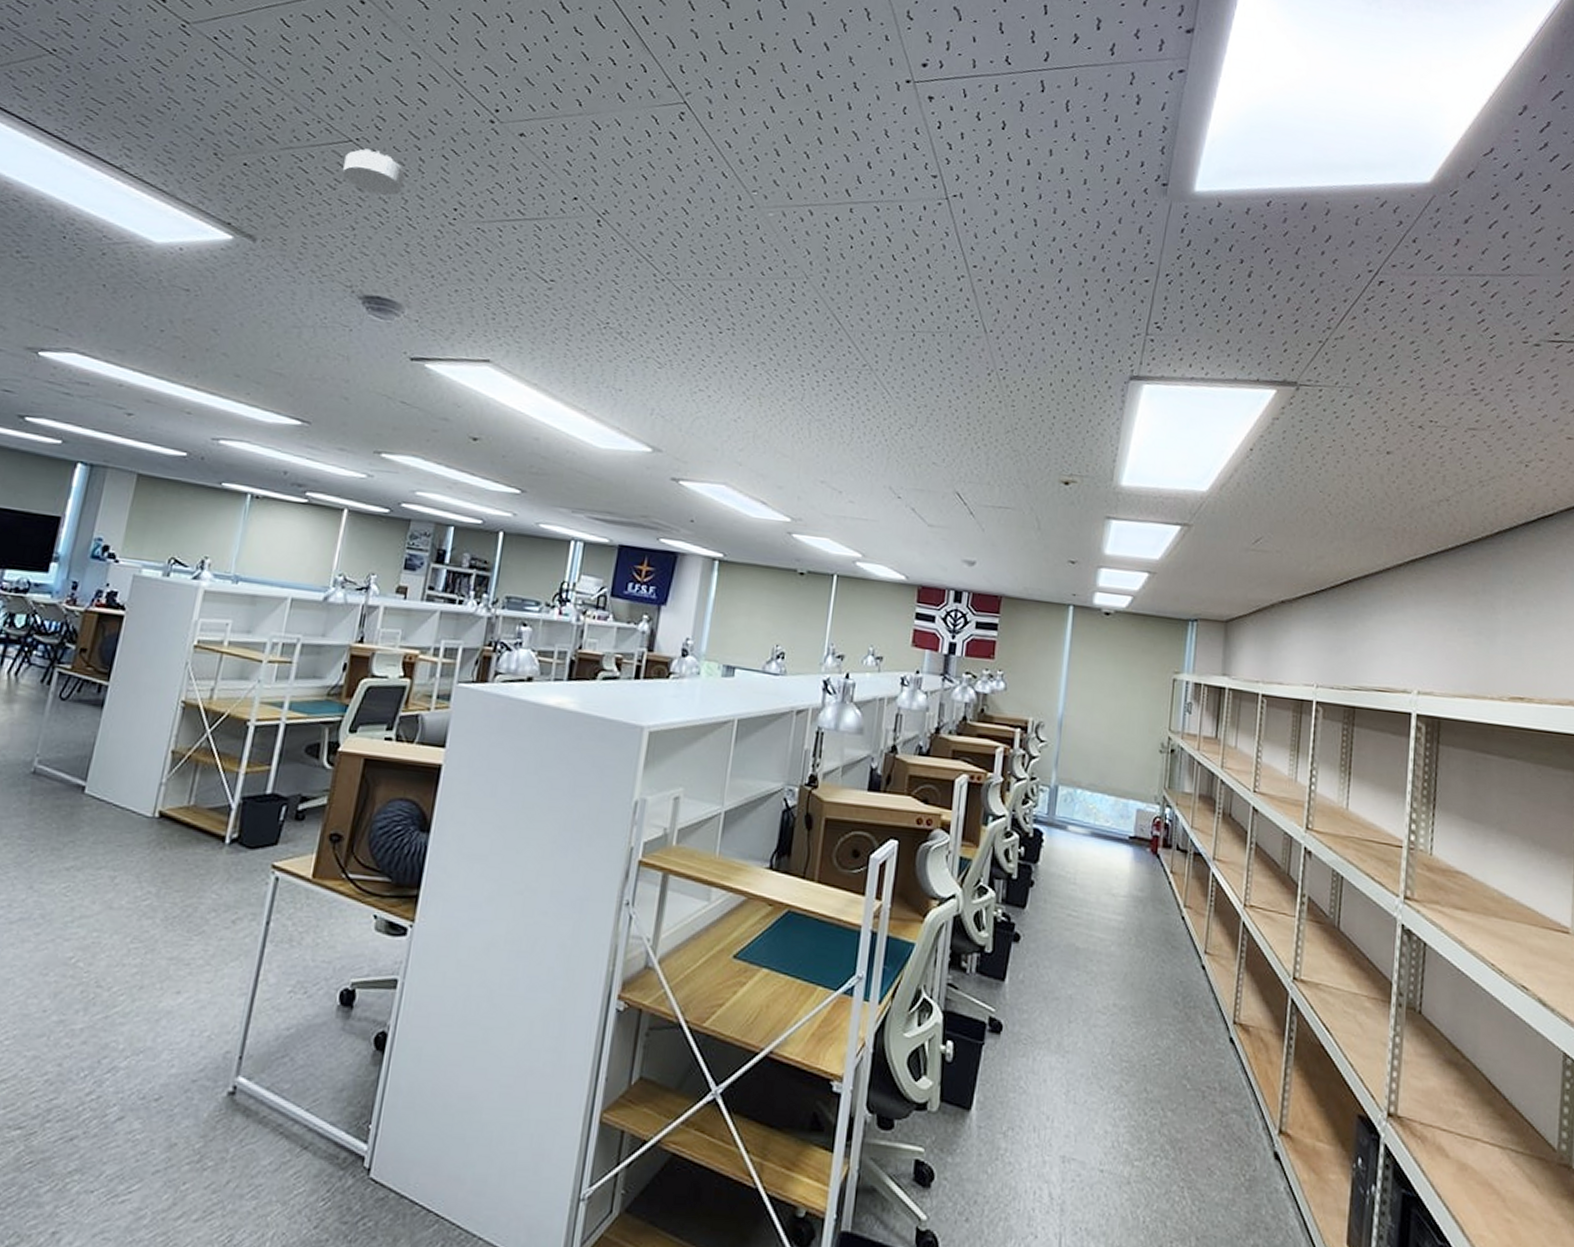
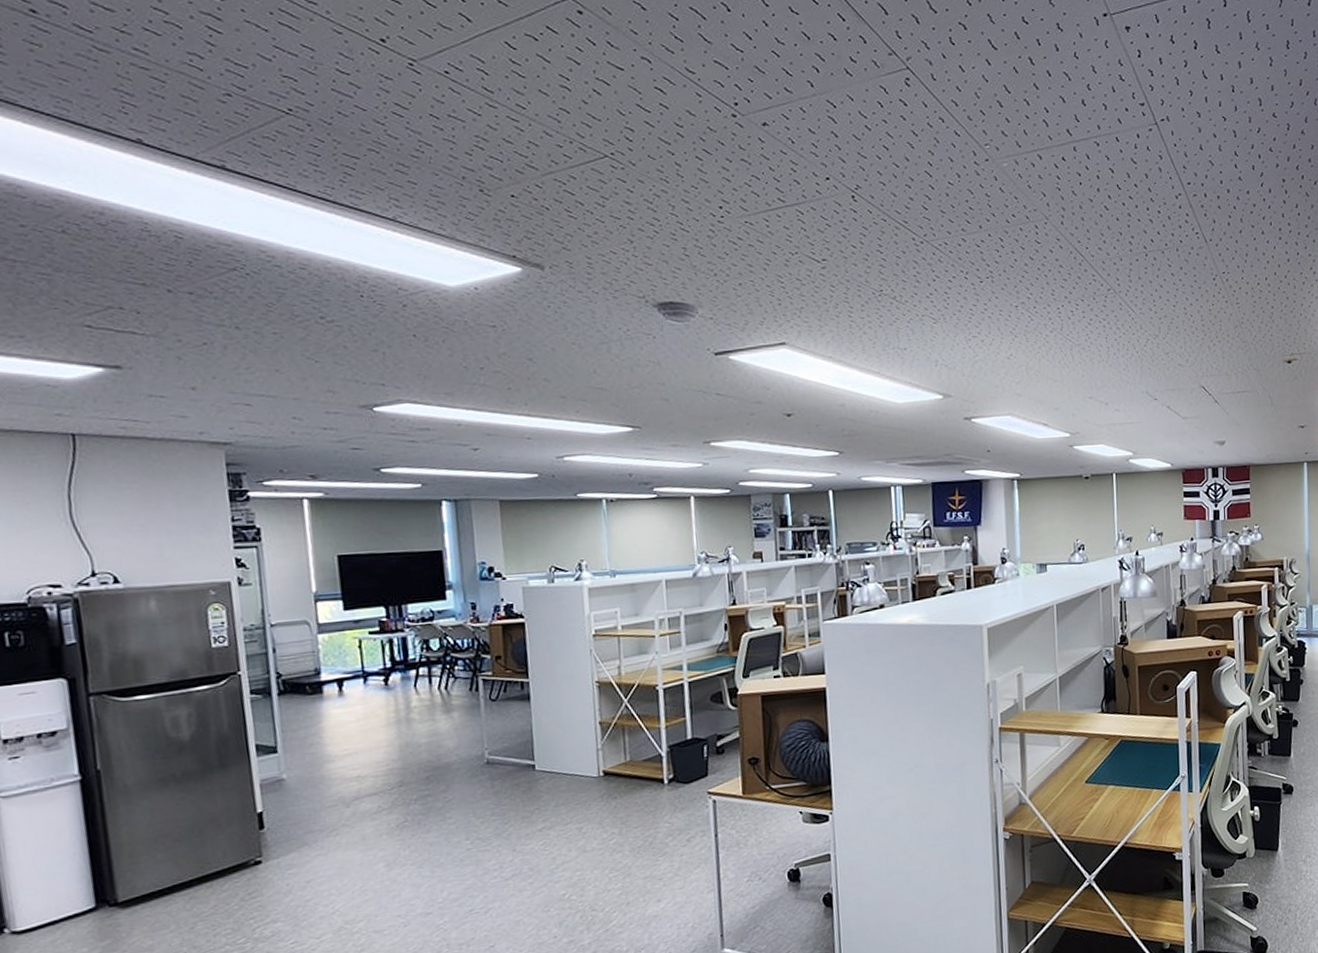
smoke detector: present [342,148,405,196] -> none [605,162,667,205]

